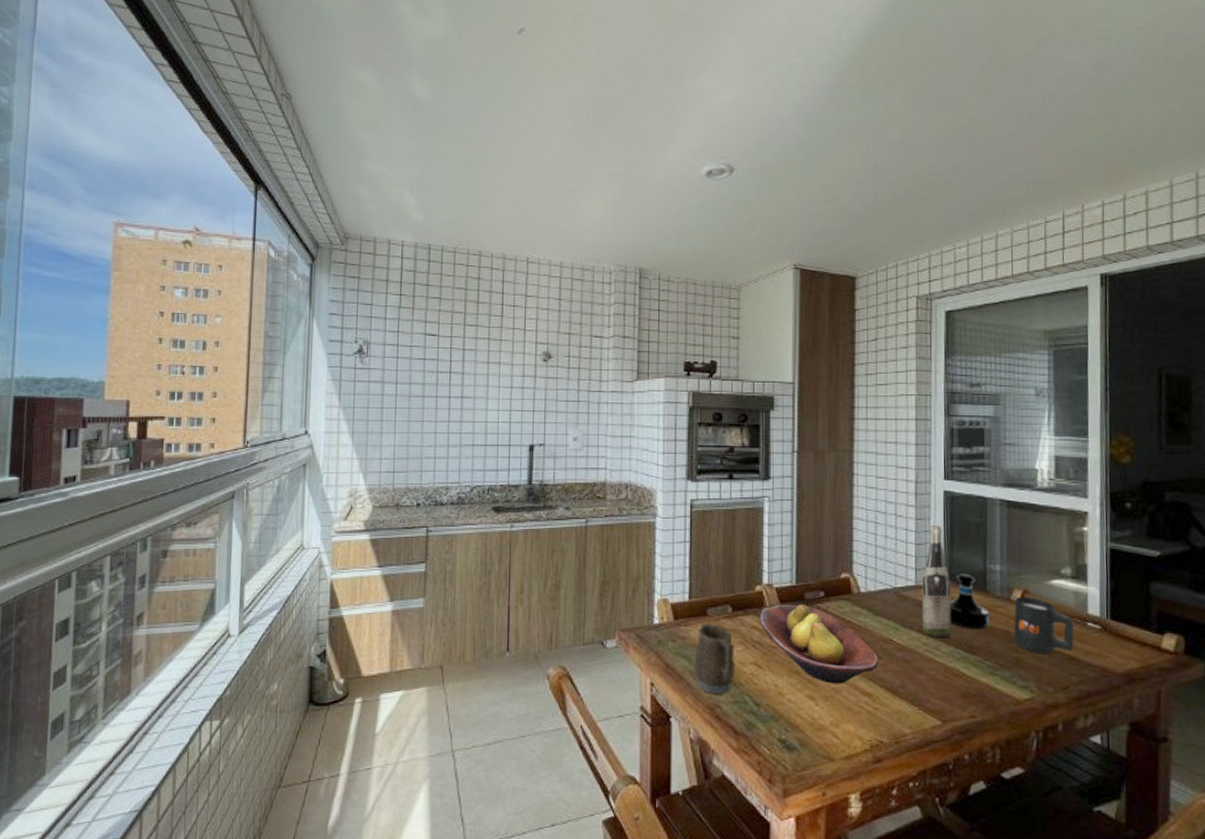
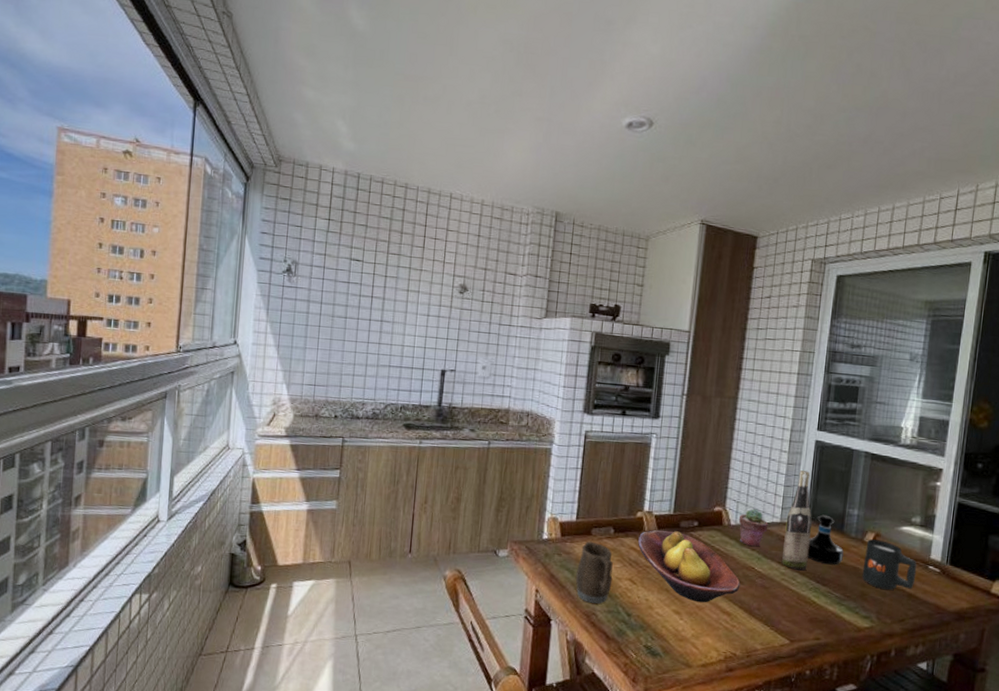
potted succulent: none [869,572,903,616] -> present [738,508,768,547]

